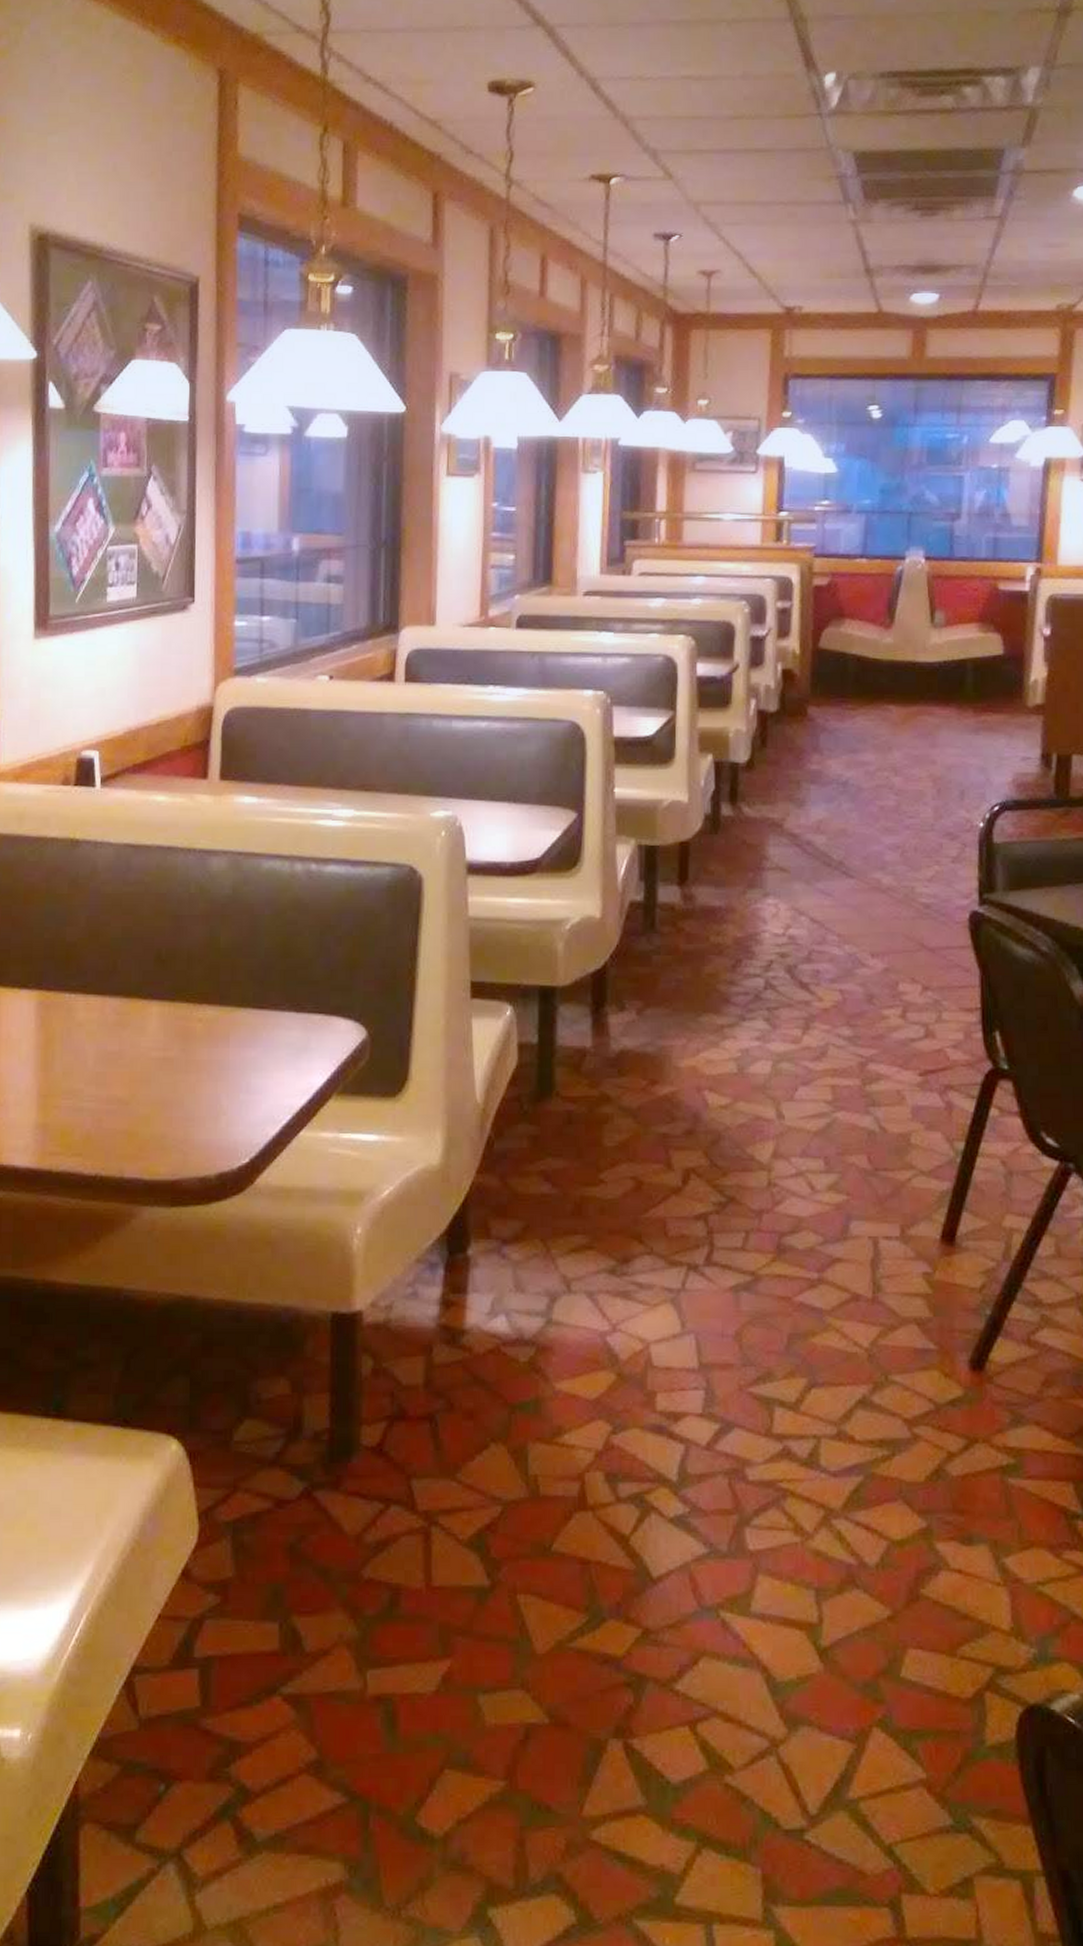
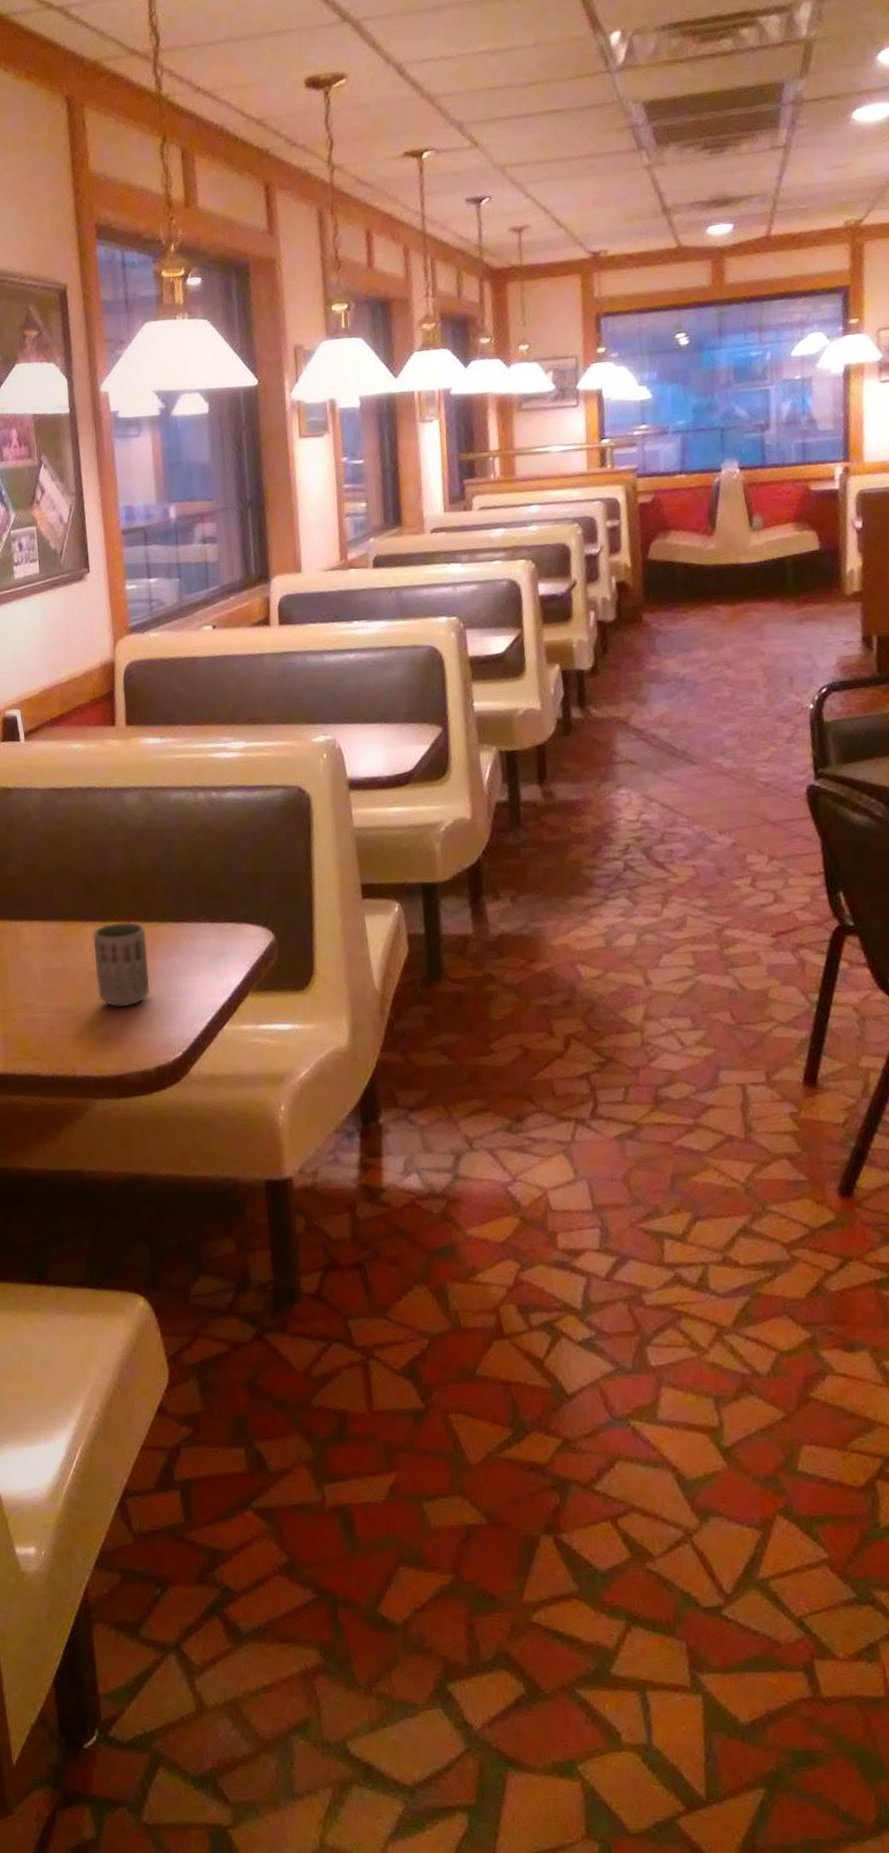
cup: none [157,1003,220,1102] -> present [92,921,151,1007]

